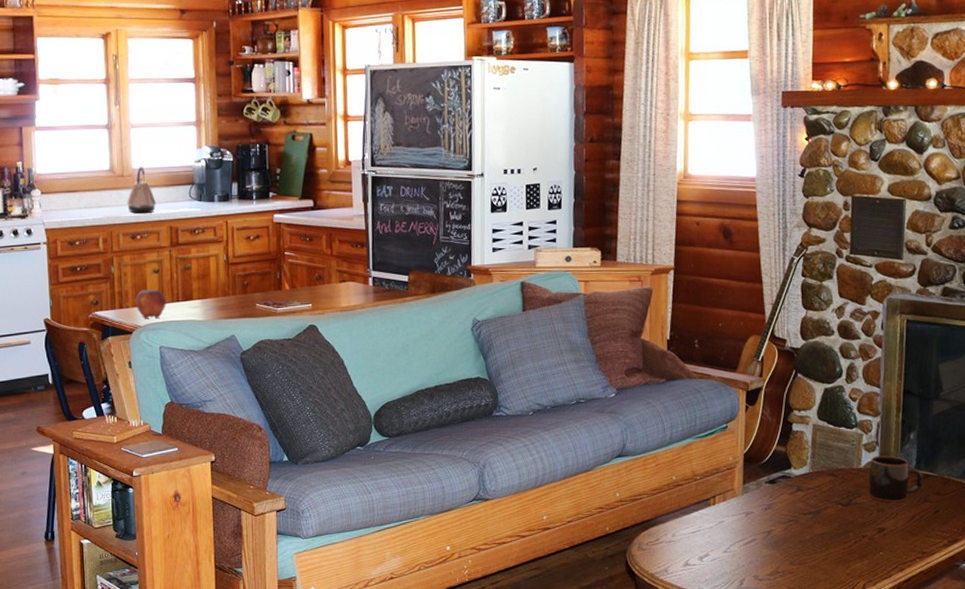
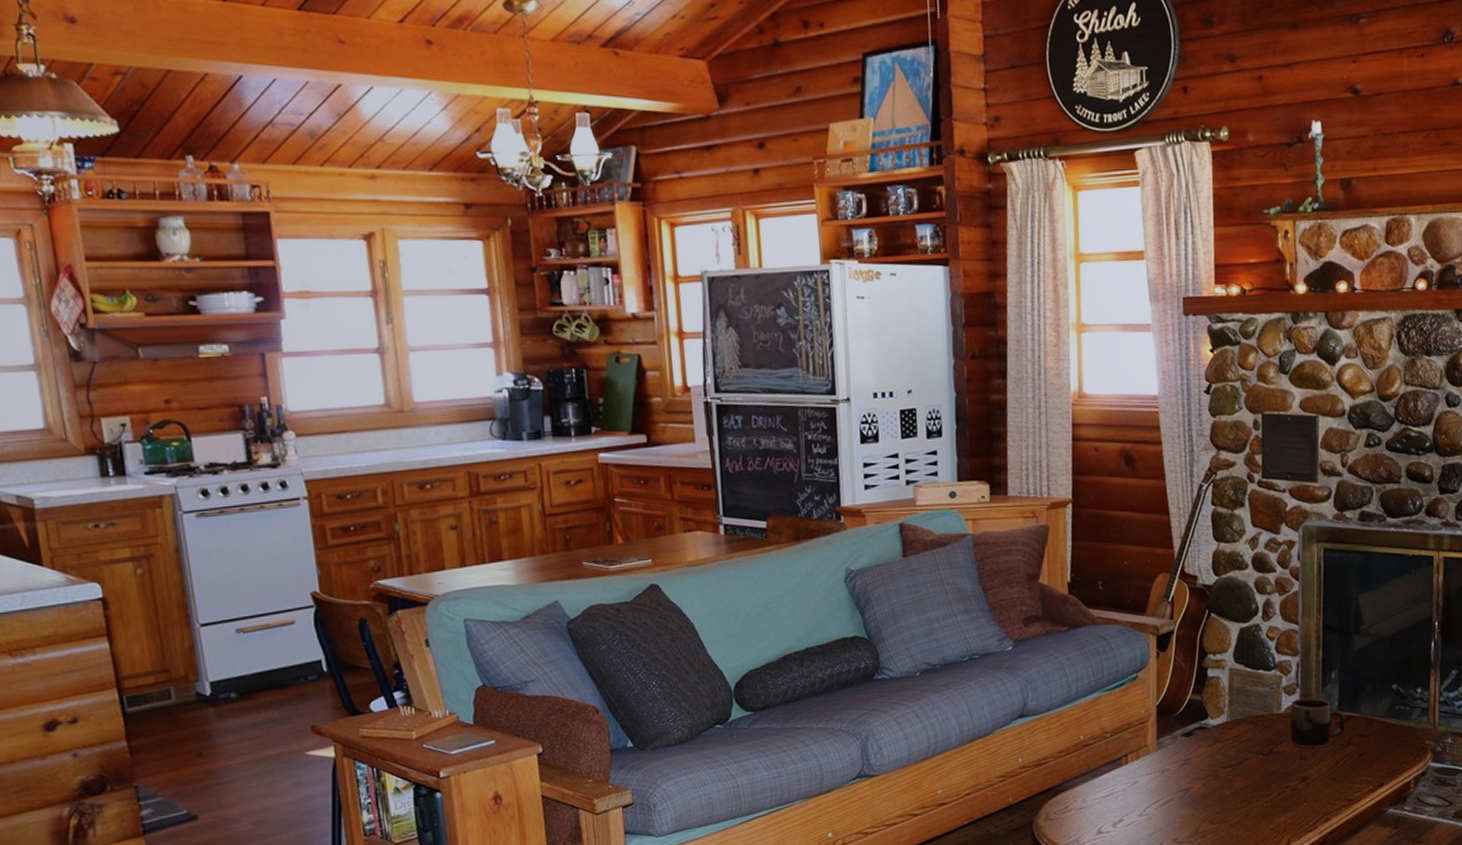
kettle: present [127,167,157,213] -> none [410,399,449,457]
fruit: present [135,287,166,318] -> none [429,548,469,586]

